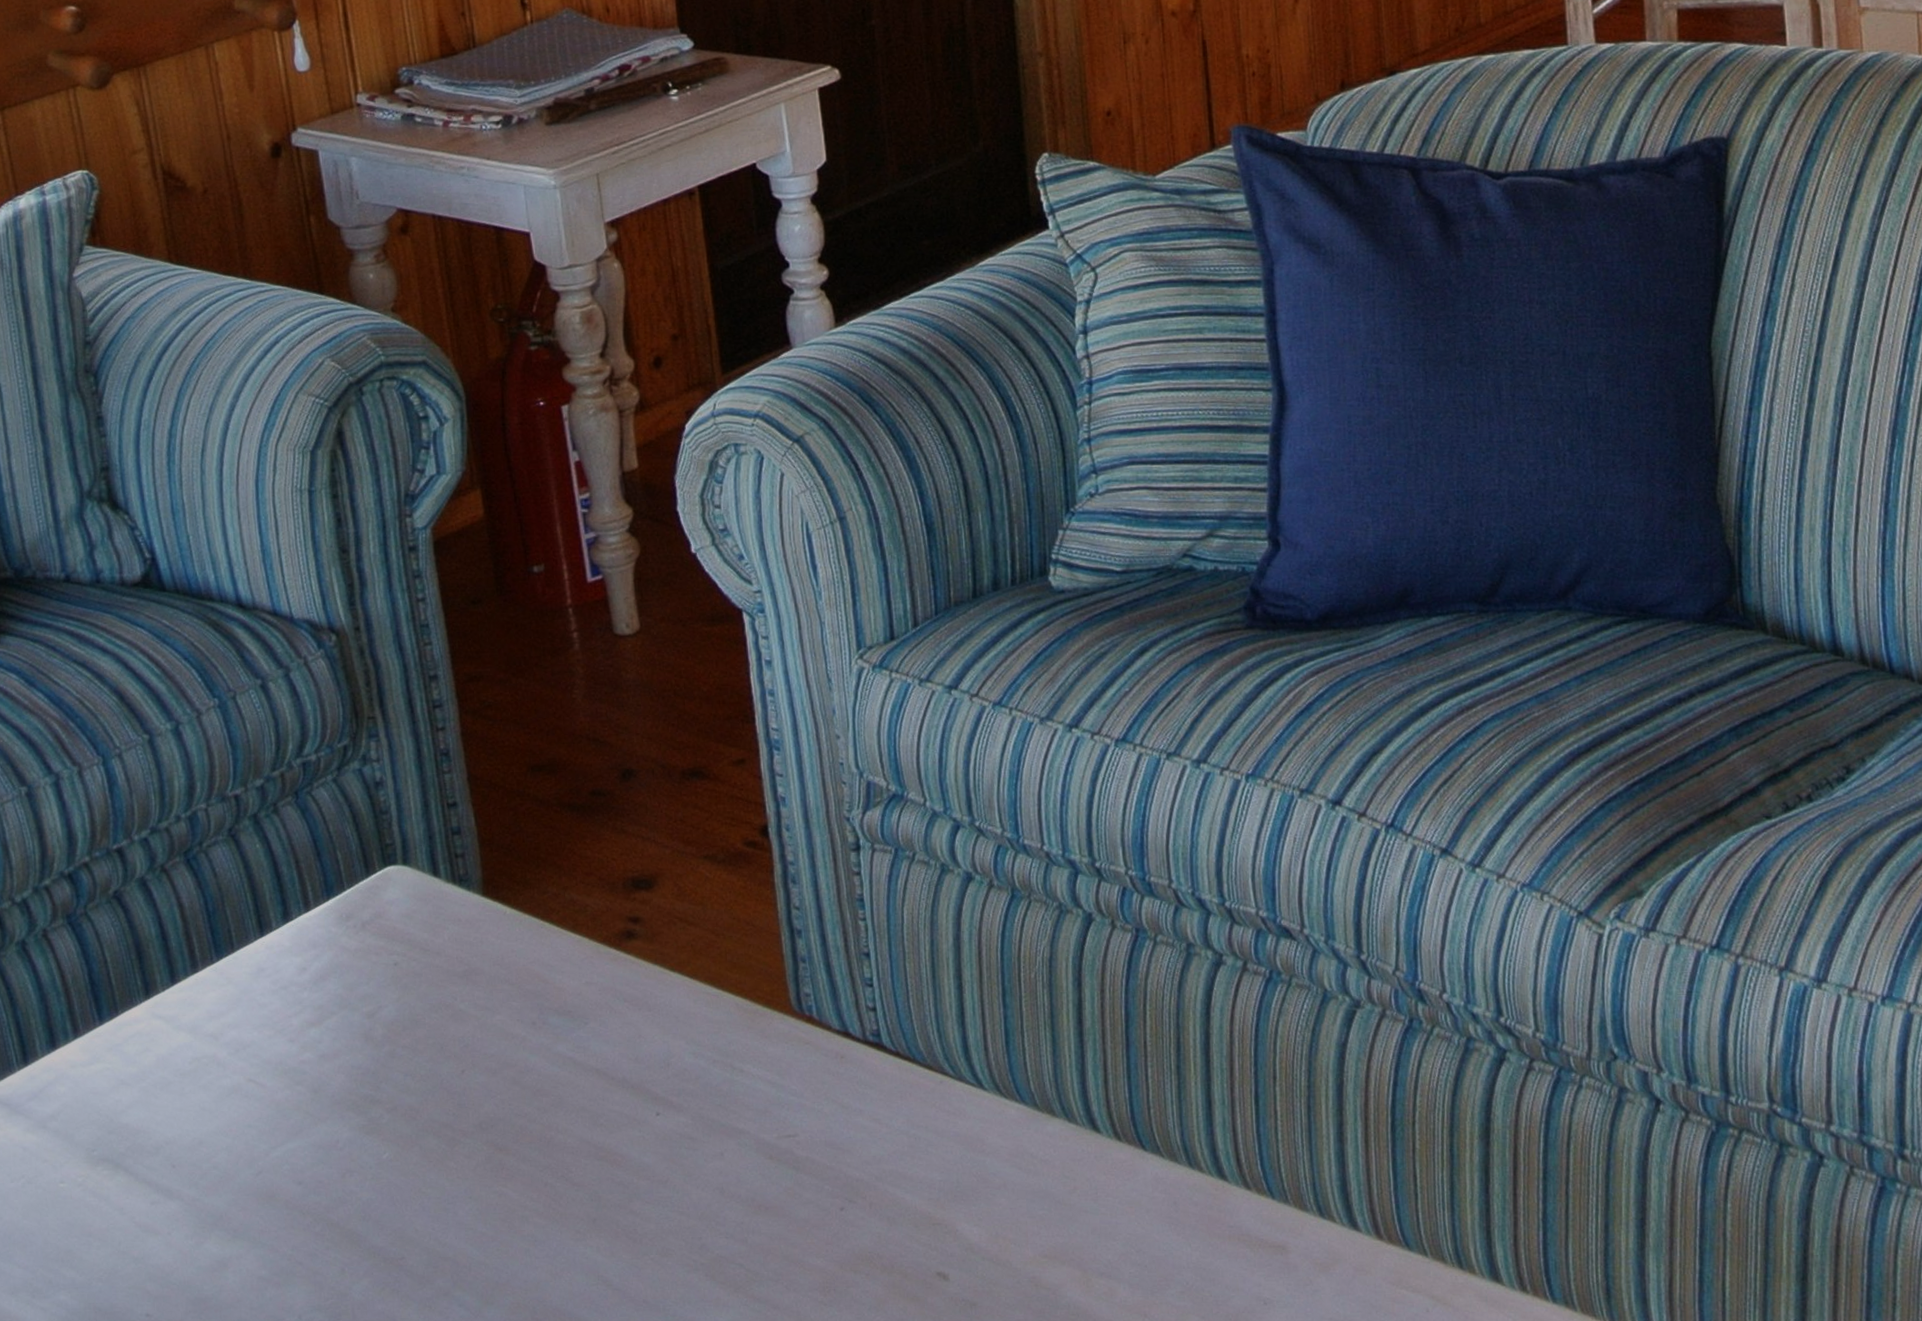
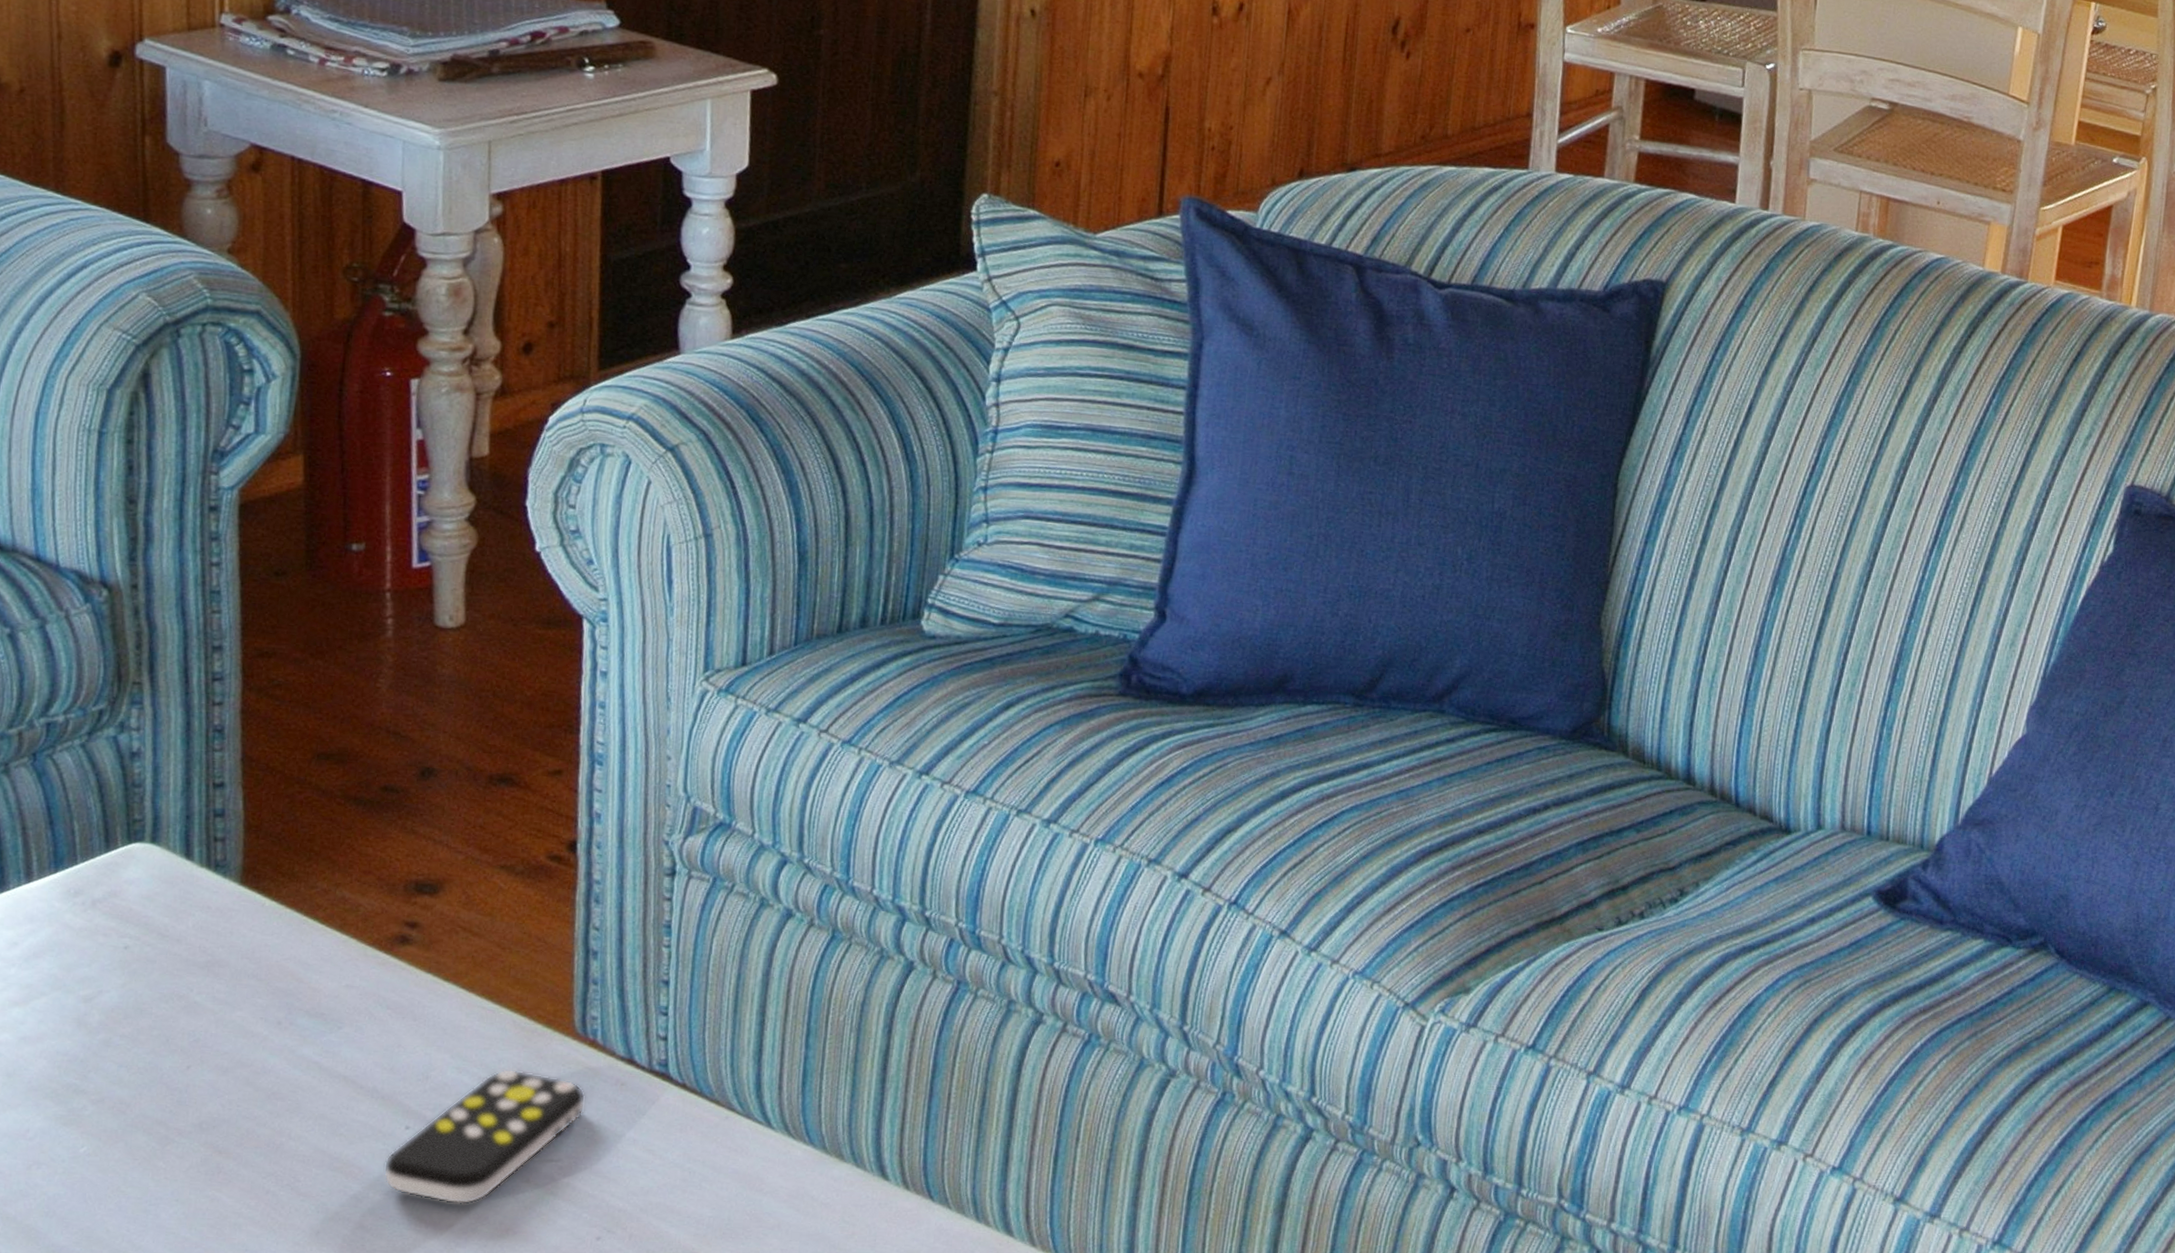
remote control: none [642,1050,812,1184] -> present [383,1068,586,1205]

